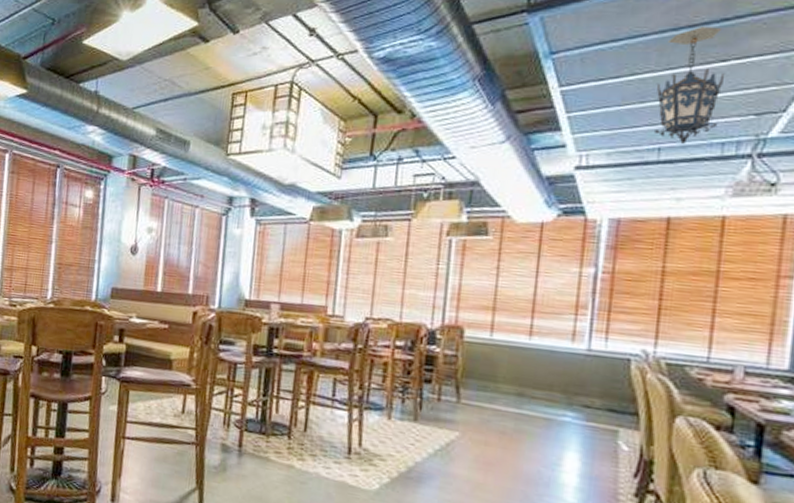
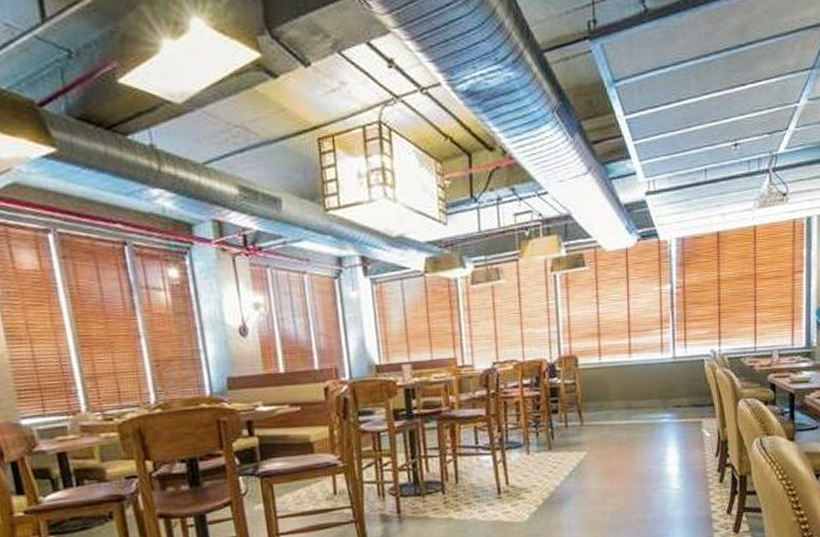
hanging lantern: present [655,27,726,144] -> none [697,53,745,164]

